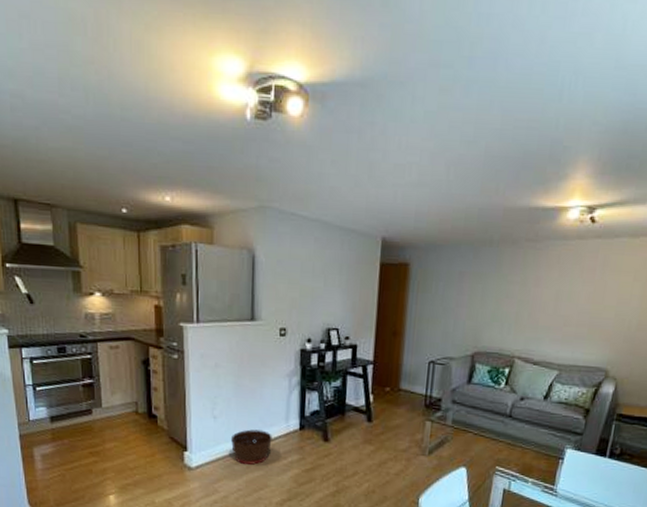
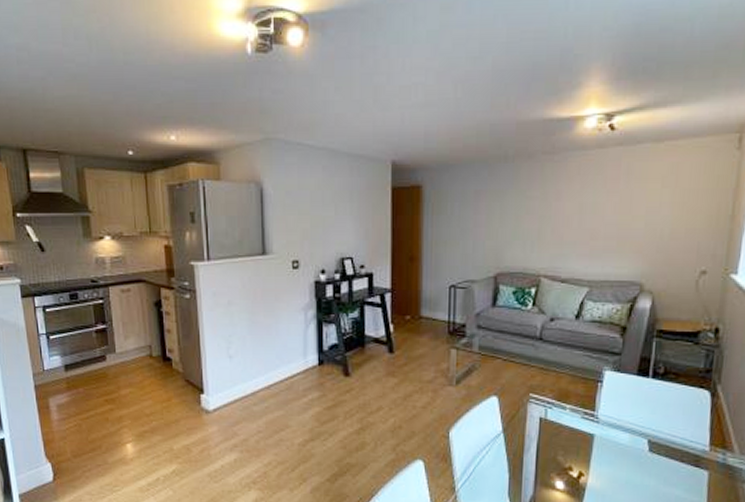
basket: present [231,429,272,465] -> none [248,367,291,404]

